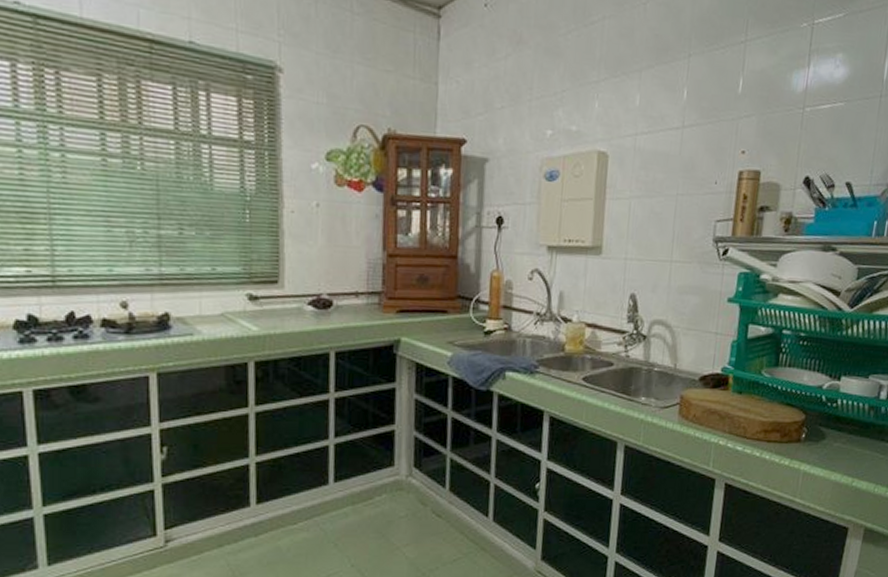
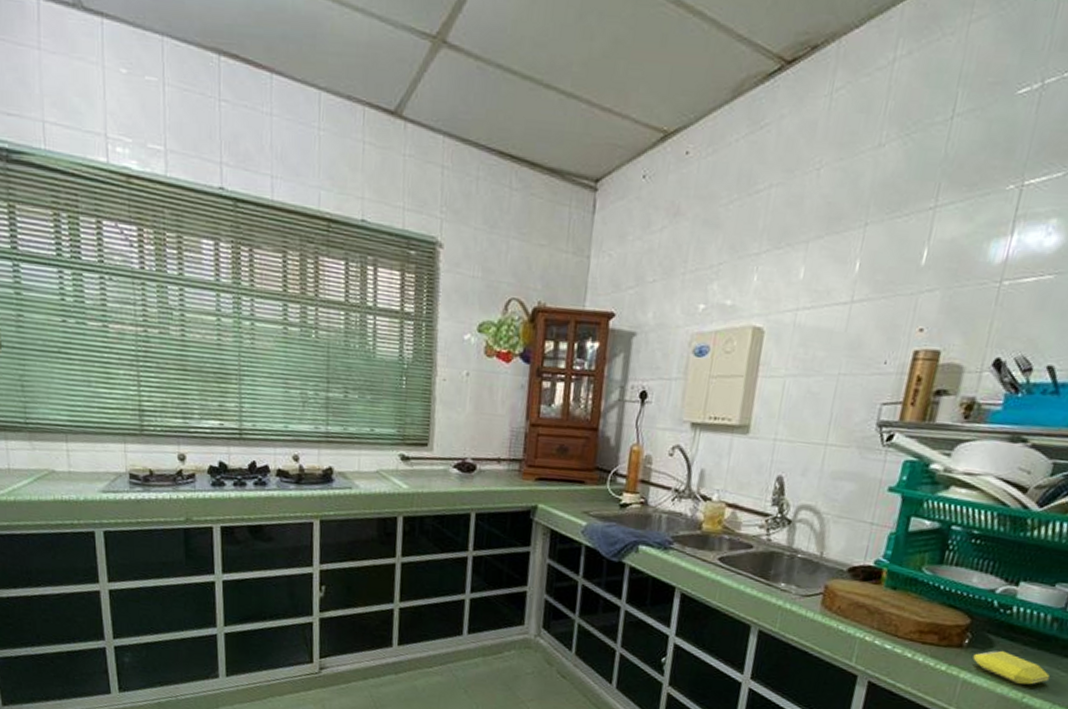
soap bar: none [809,440,872,471] -> present [972,650,1050,685]

